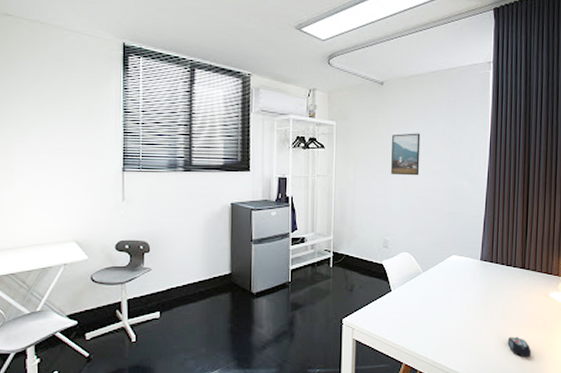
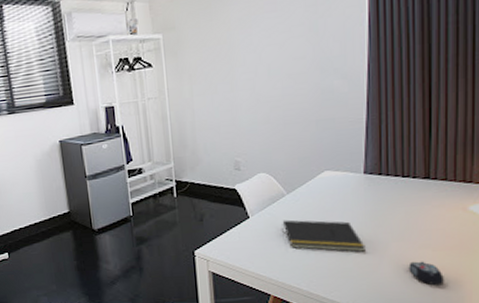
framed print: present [391,133,421,176] -> none [233,29,273,85]
notepad: none [417,295,478,326] -> present [282,220,365,252]

